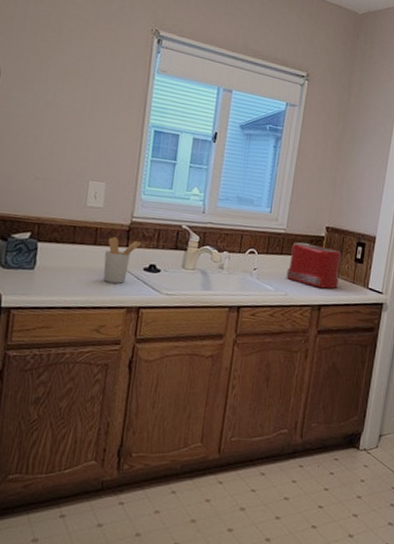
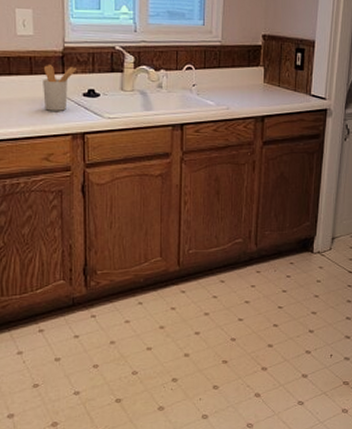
toaster: present [286,242,341,289] -> none [226,54,280,99]

